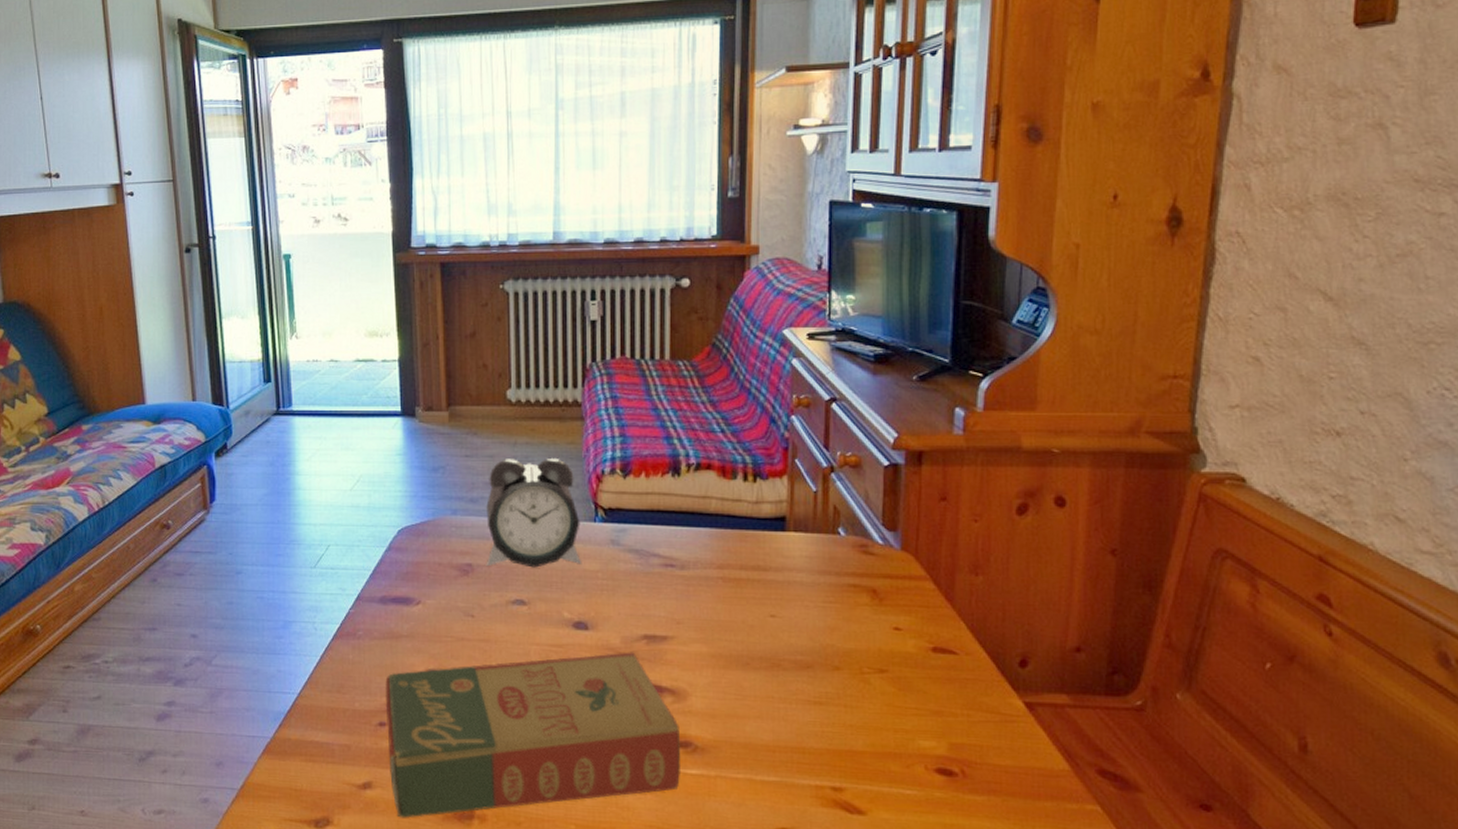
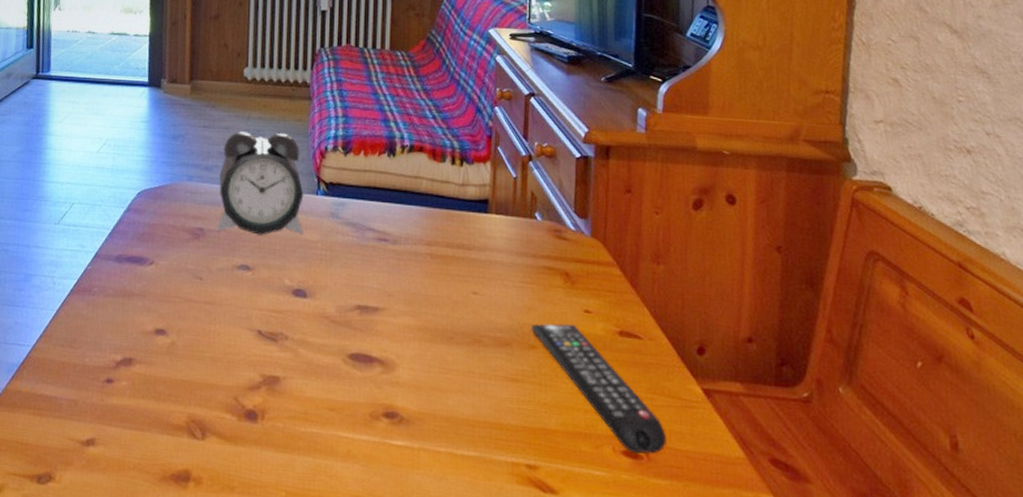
book: present [385,652,681,818] -> none [113,321,388,478]
remote control: none [835,642,984,772] -> present [531,323,666,454]

